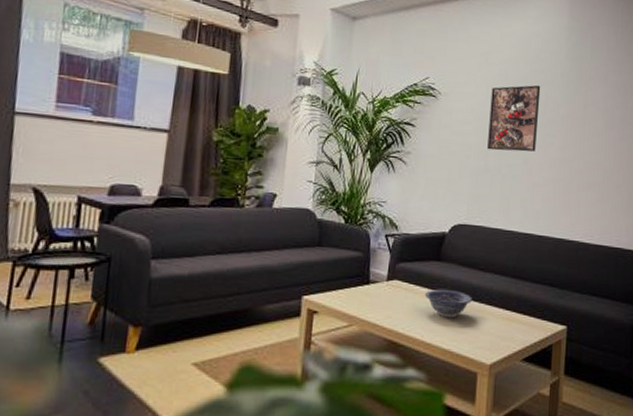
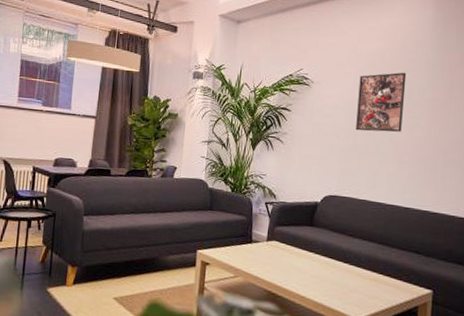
decorative bowl: present [424,289,472,318] -> none [299,250,342,276]

